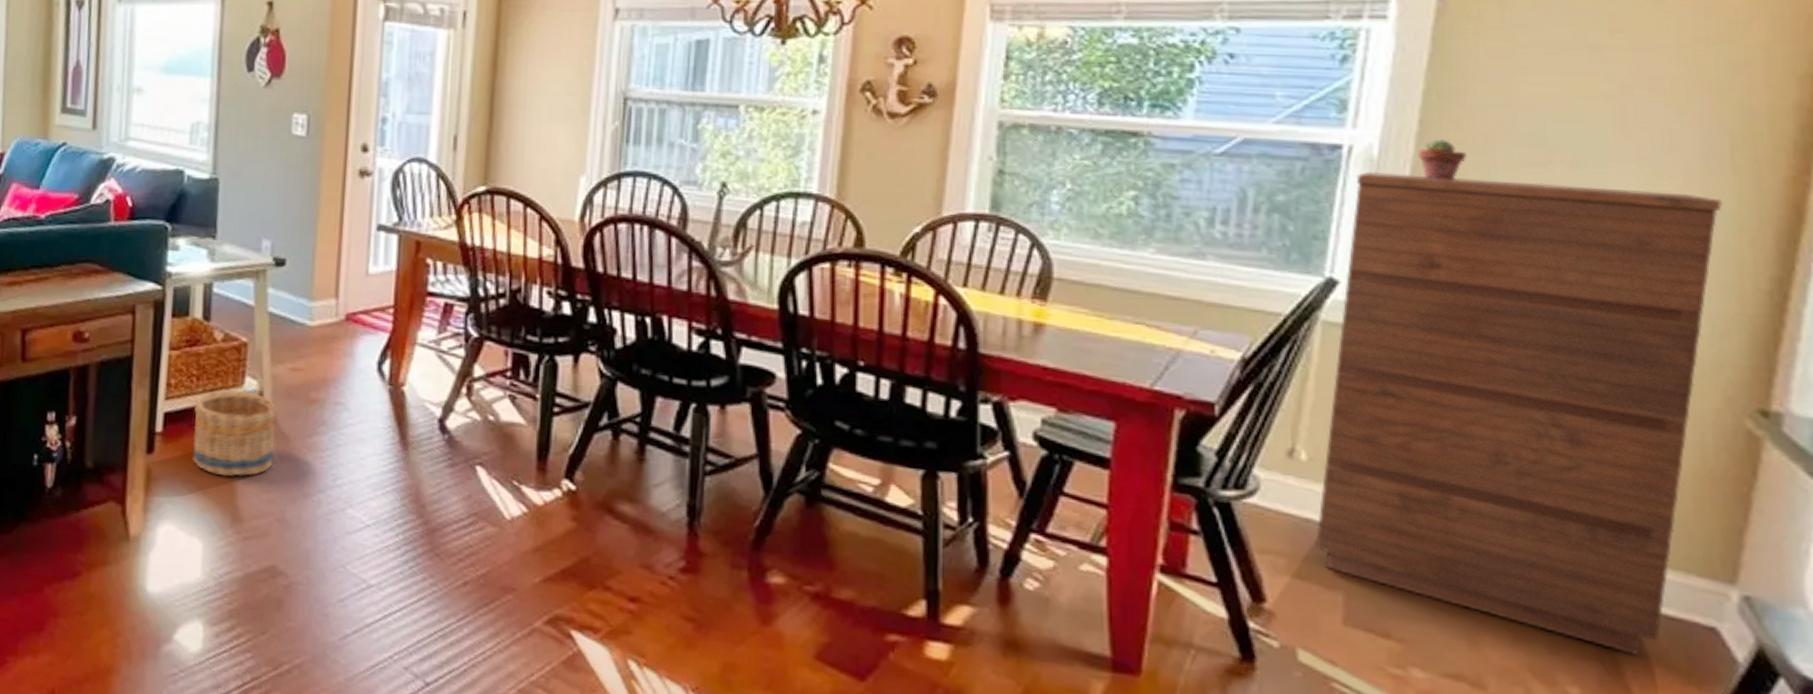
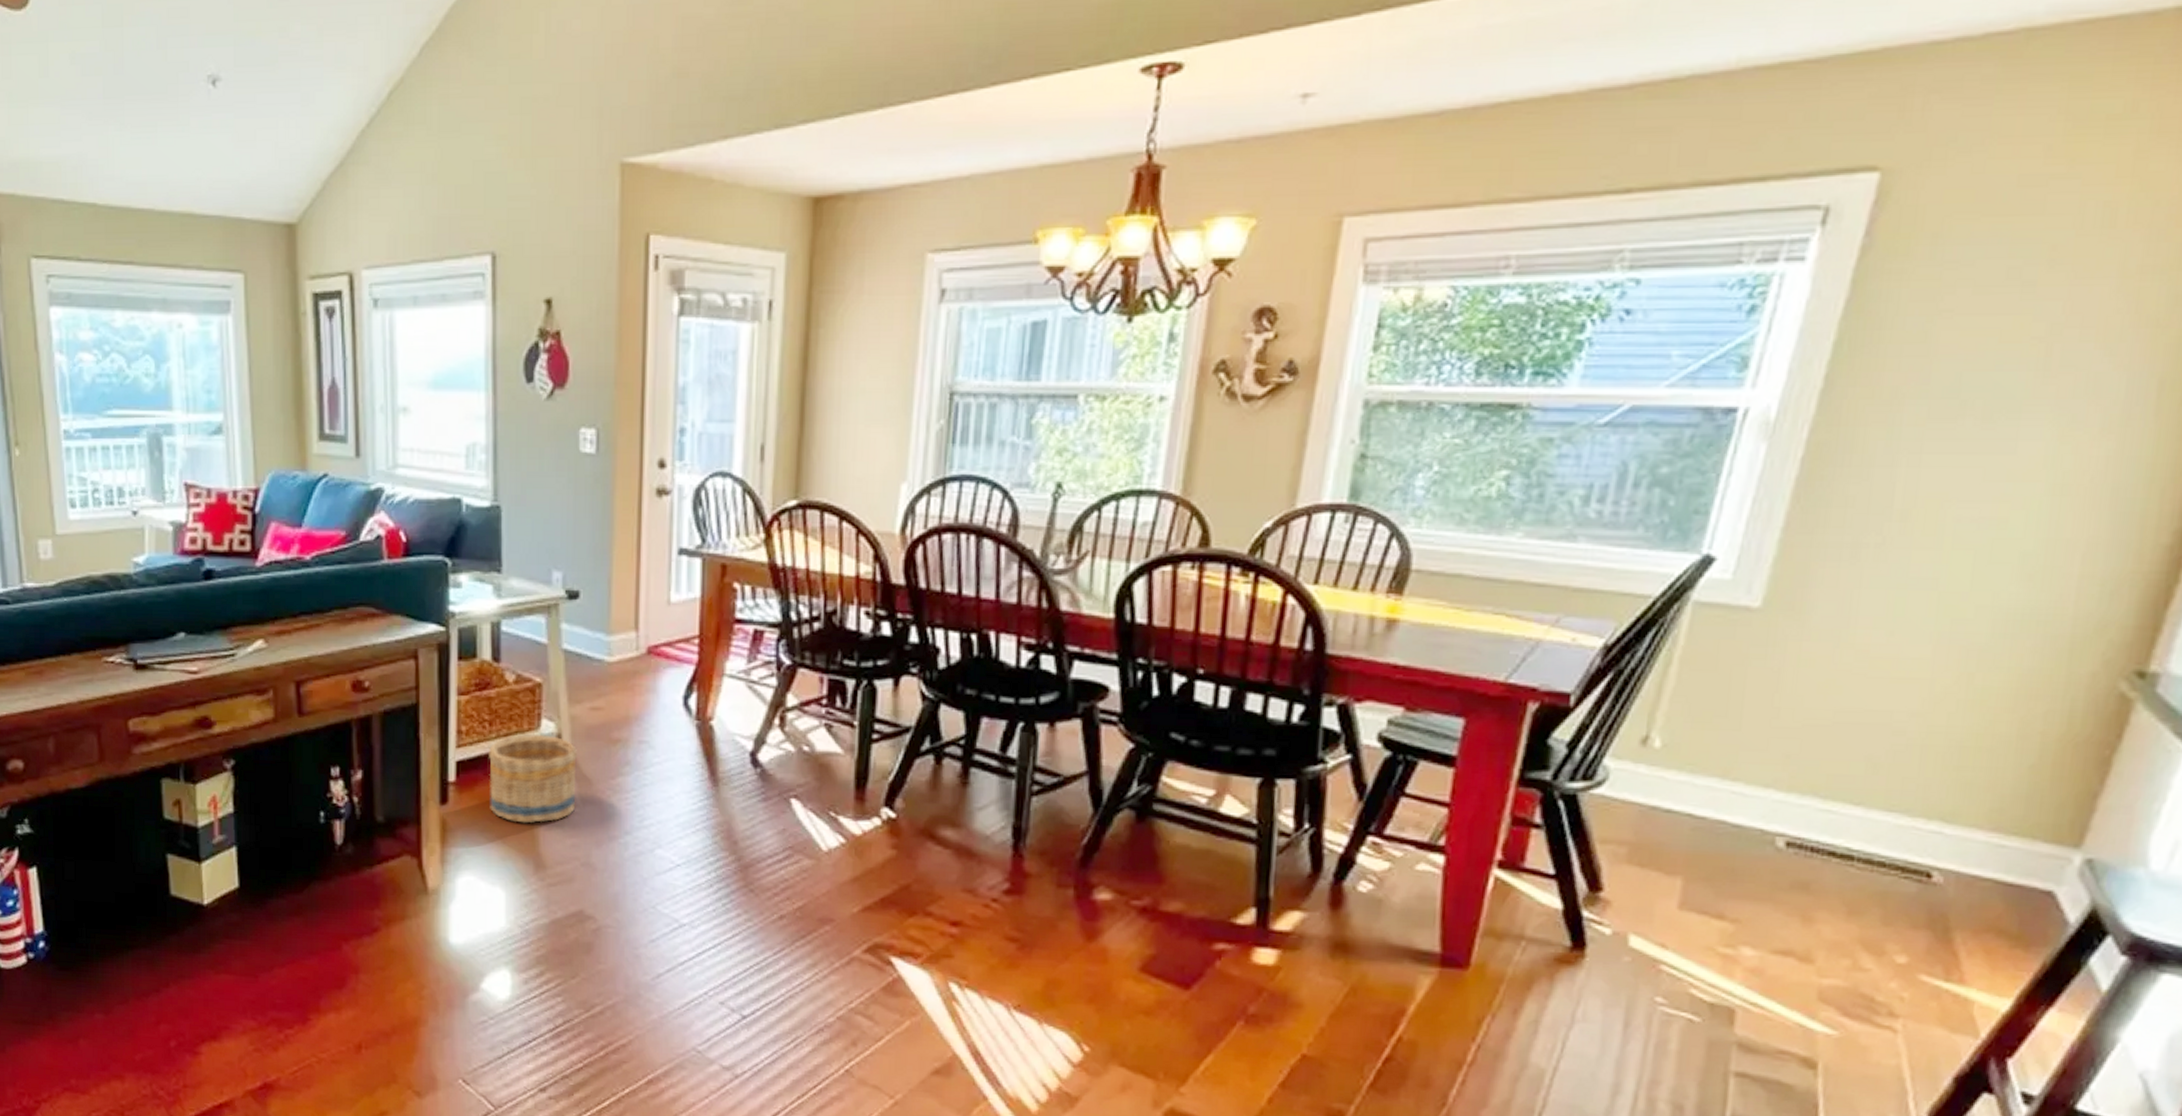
dresser: present [1316,171,1722,655] -> none [1660,435,2138,922]
potted succulent: present [1418,139,1468,181] -> none [1818,396,1873,442]

